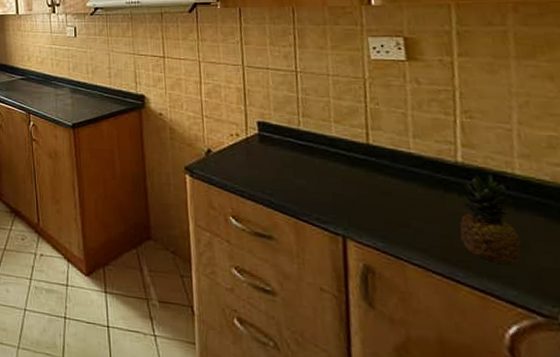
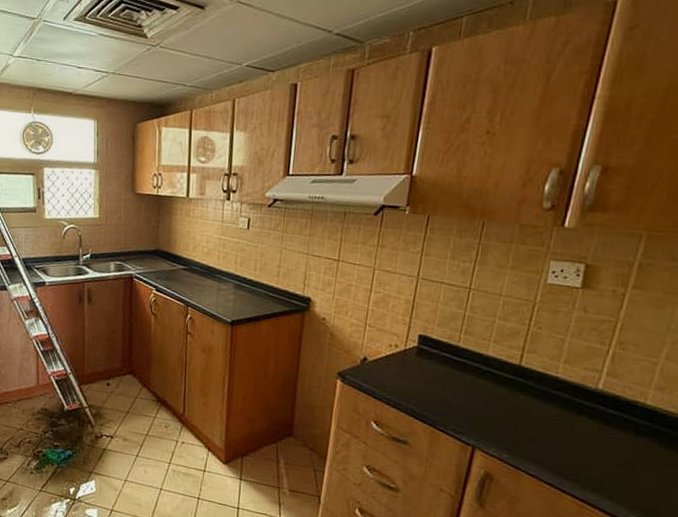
fruit: present [459,174,522,265] -> none [578,401,636,481]

